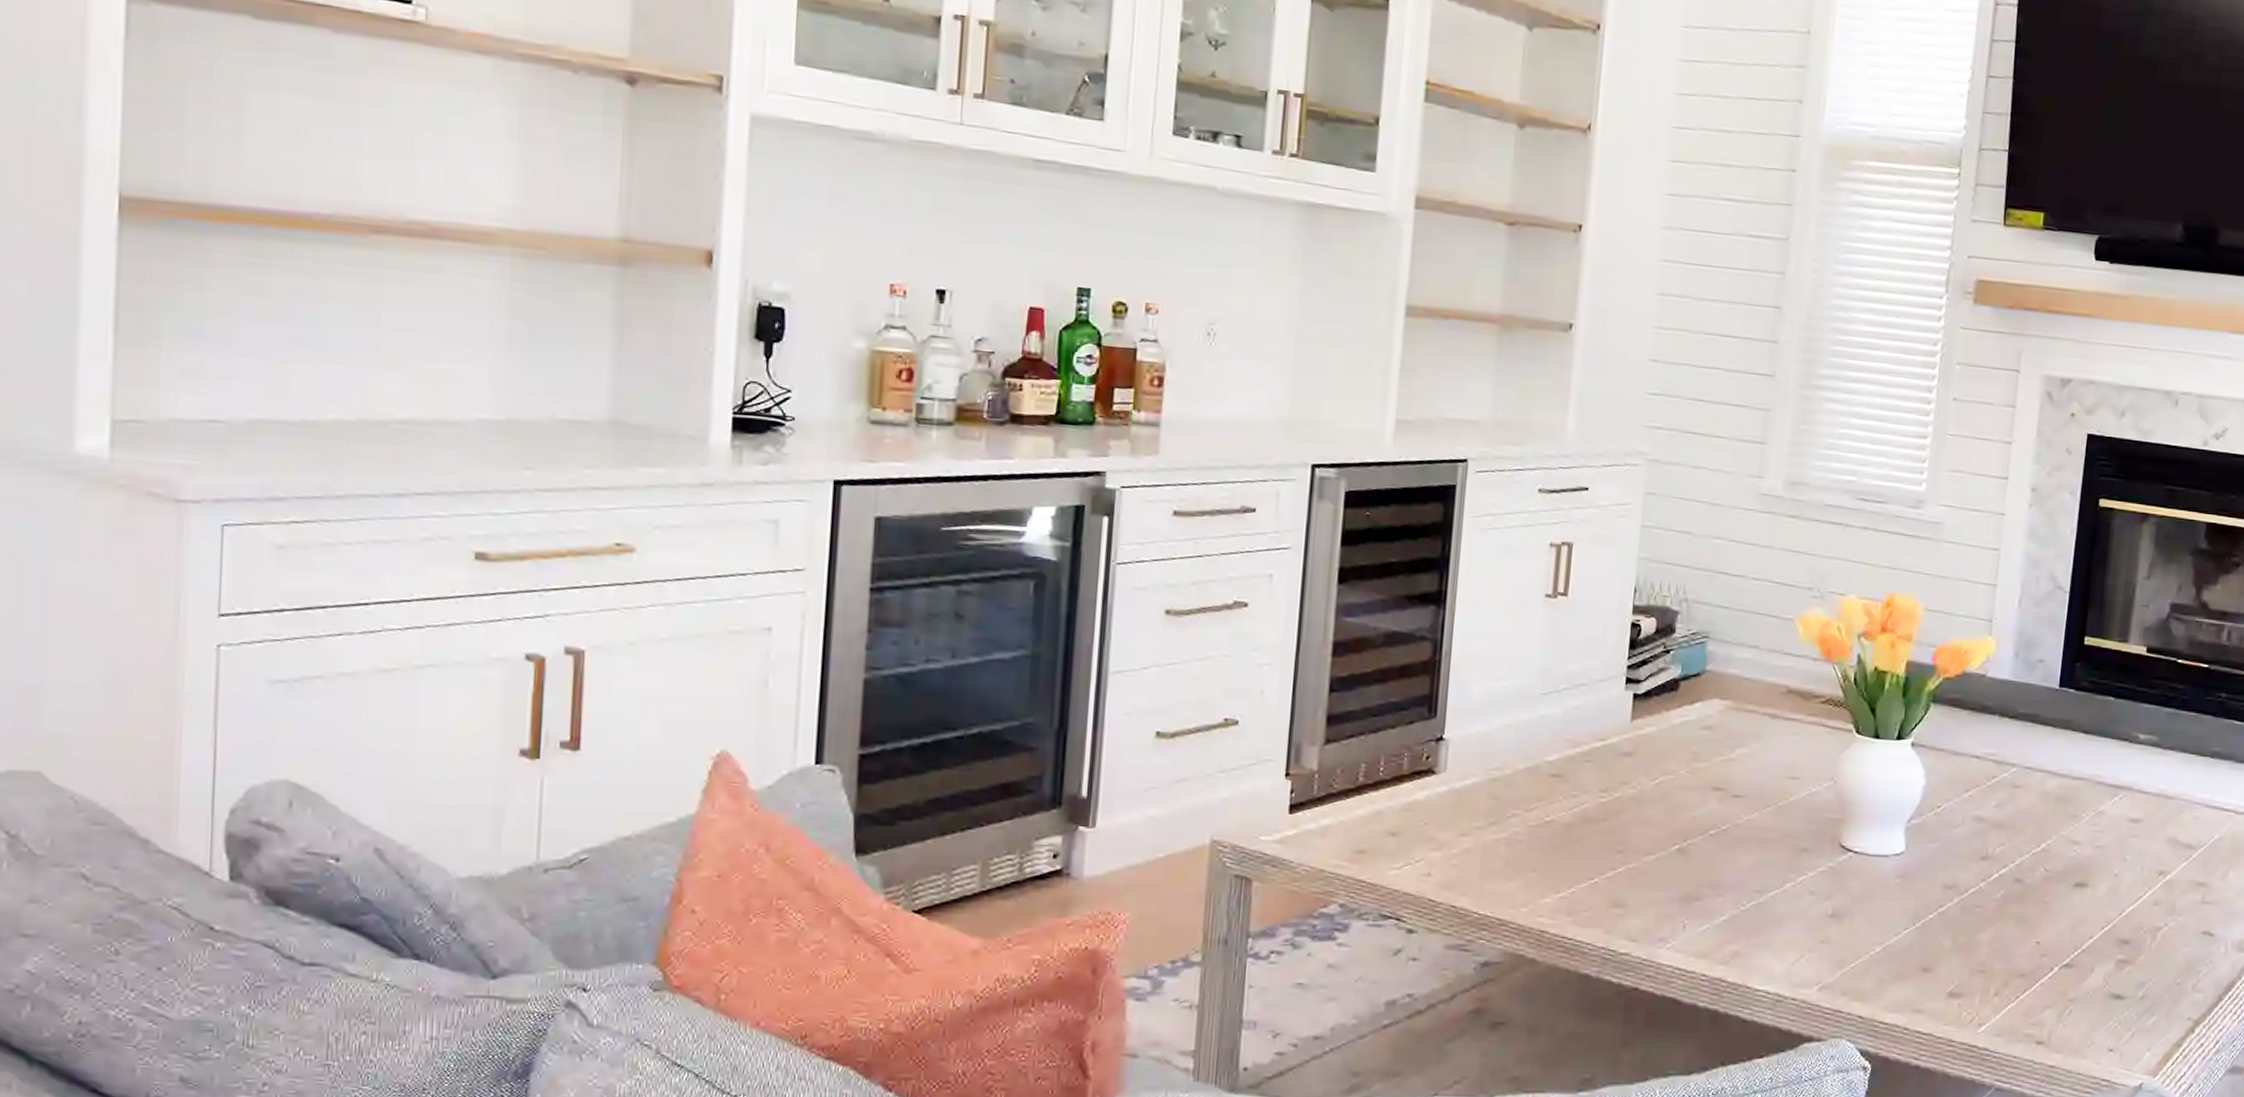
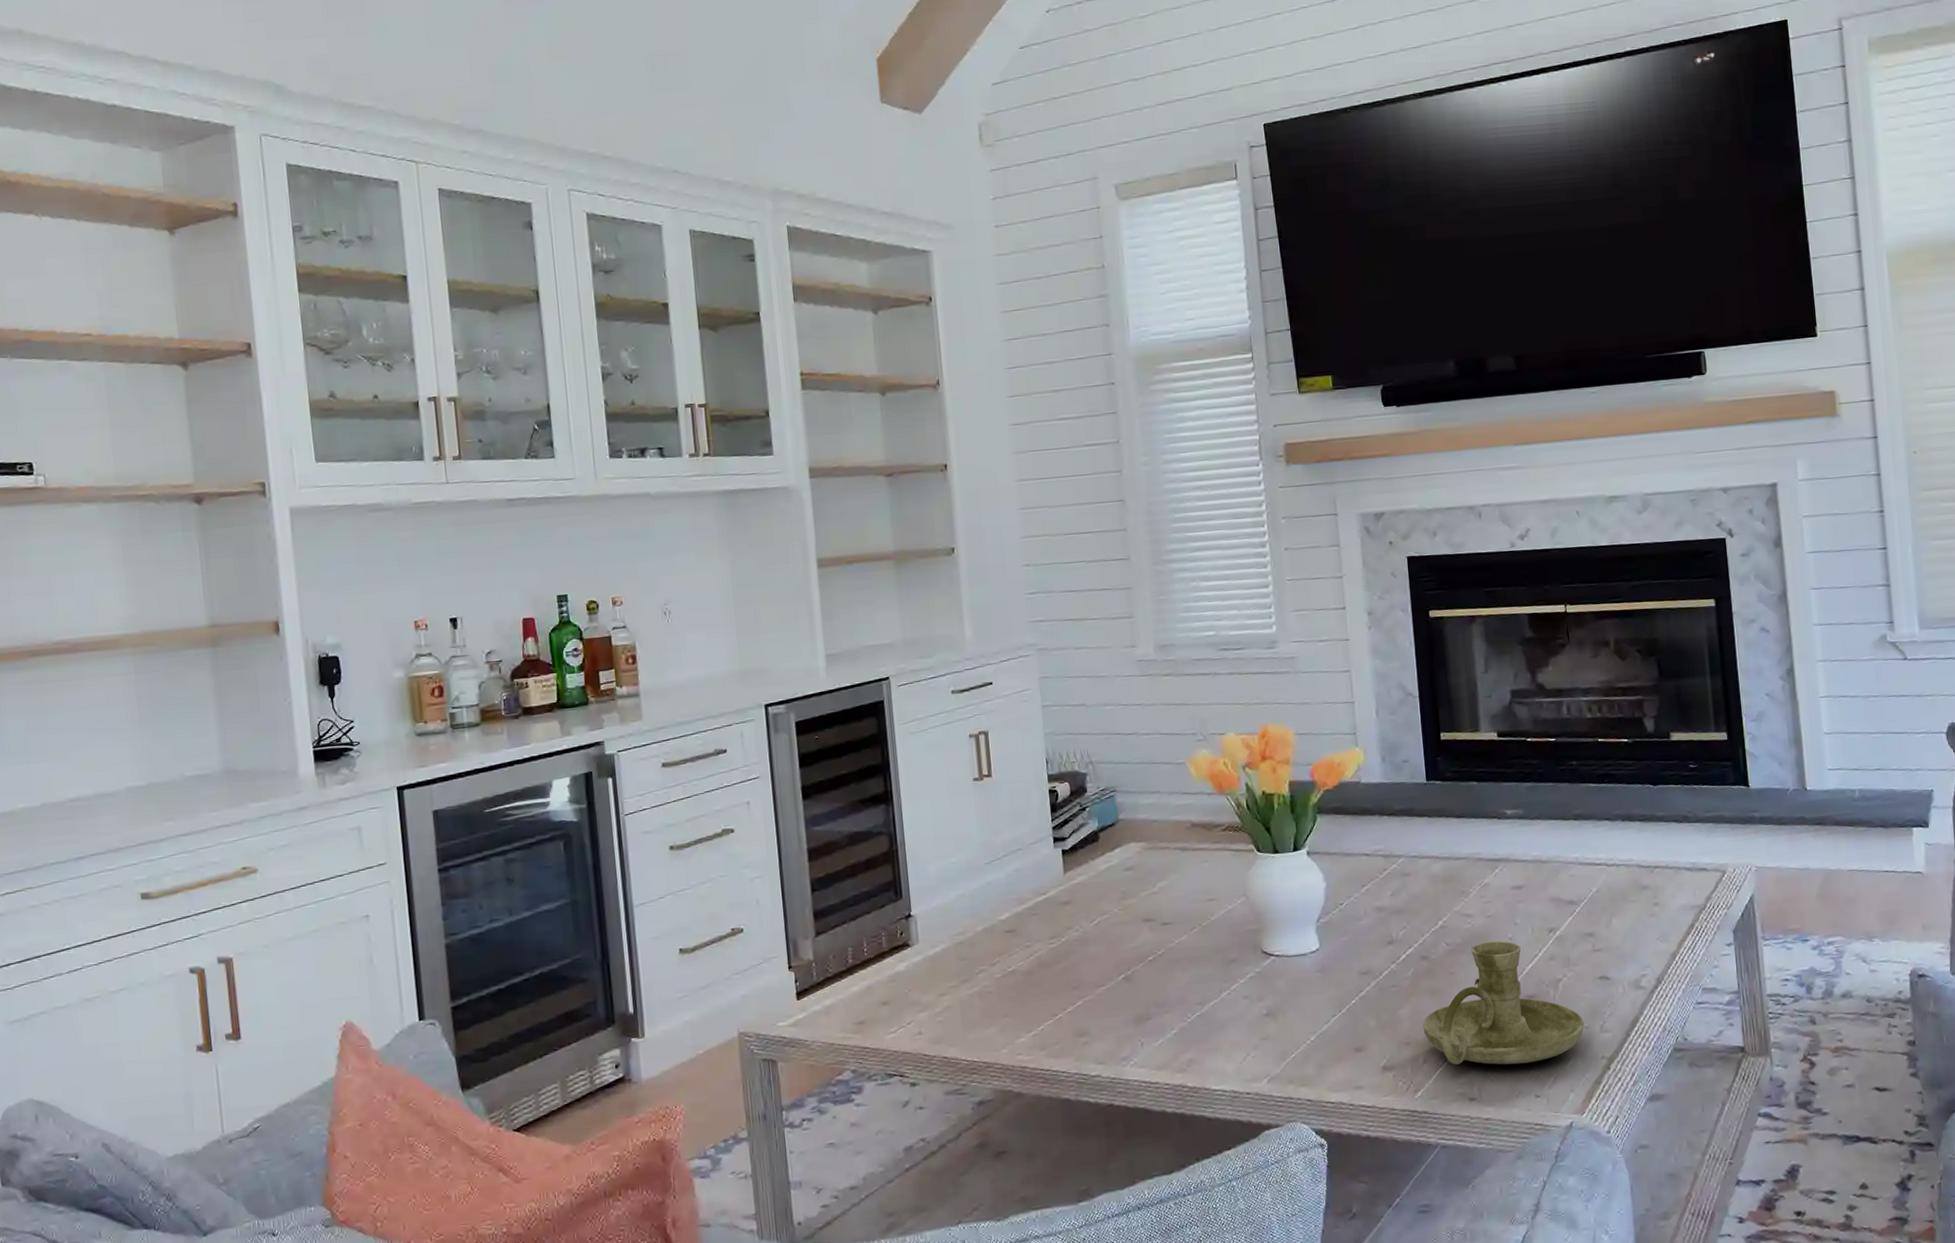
candle holder: none [2001,874,2177,1013] -> present [1423,941,1585,1065]

